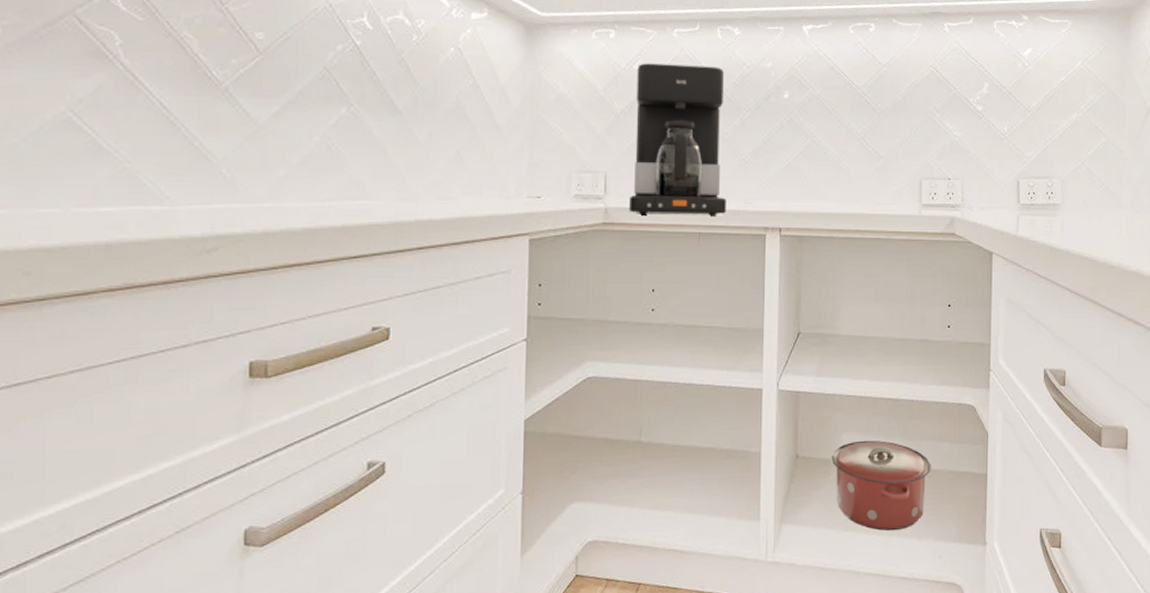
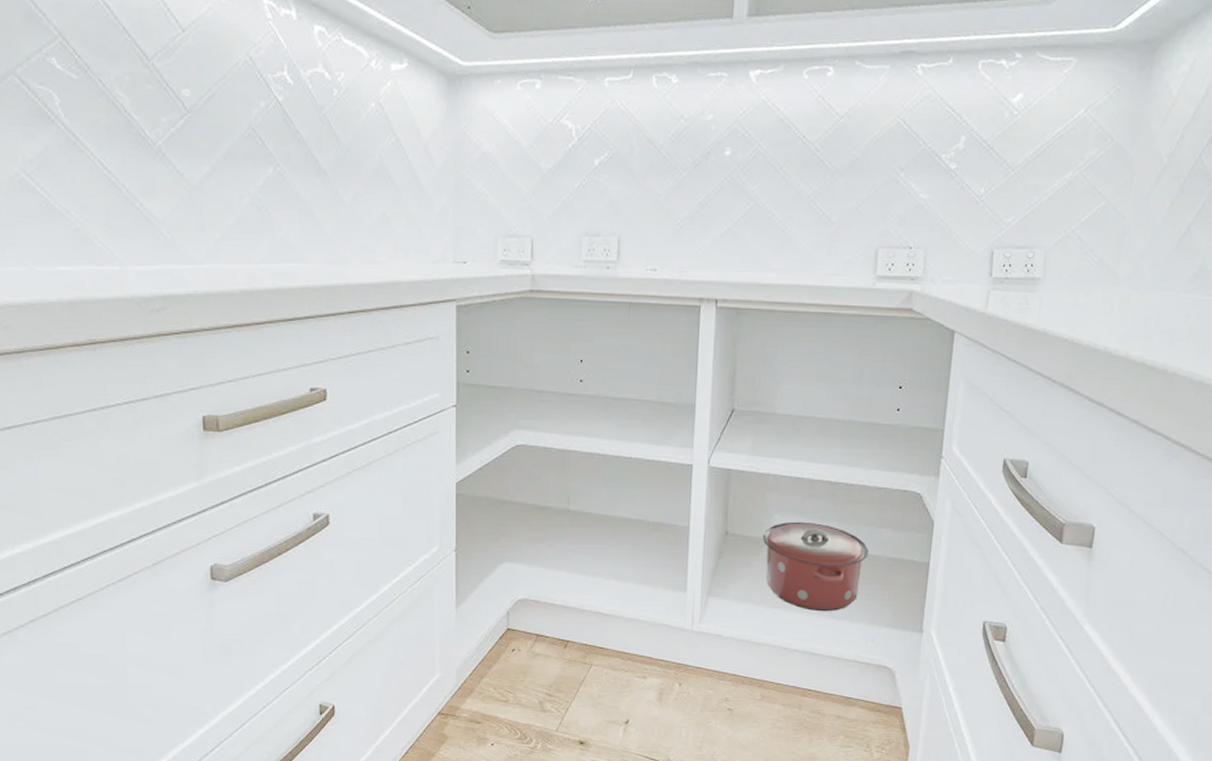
coffee maker: present [629,63,726,215] -> none [557,117,659,284]

